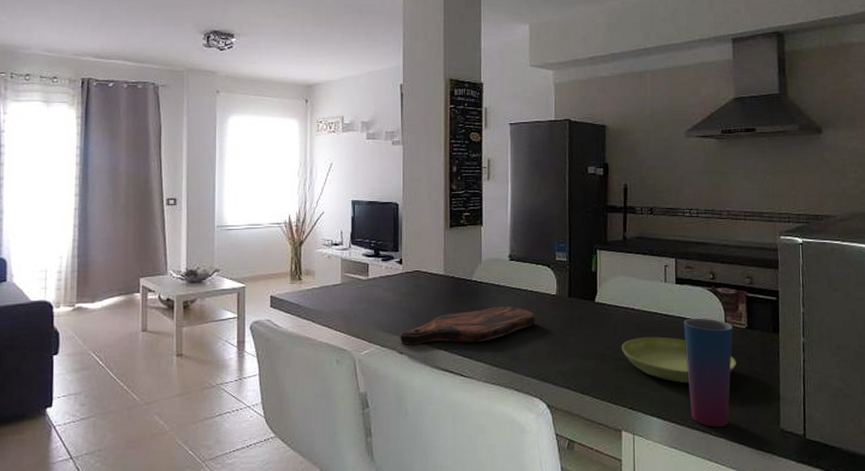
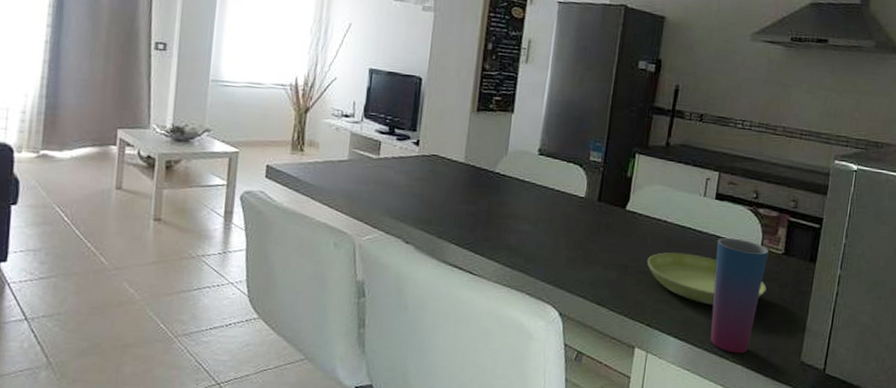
cutting board: present [400,306,536,345] -> none [407,203,559,240]

